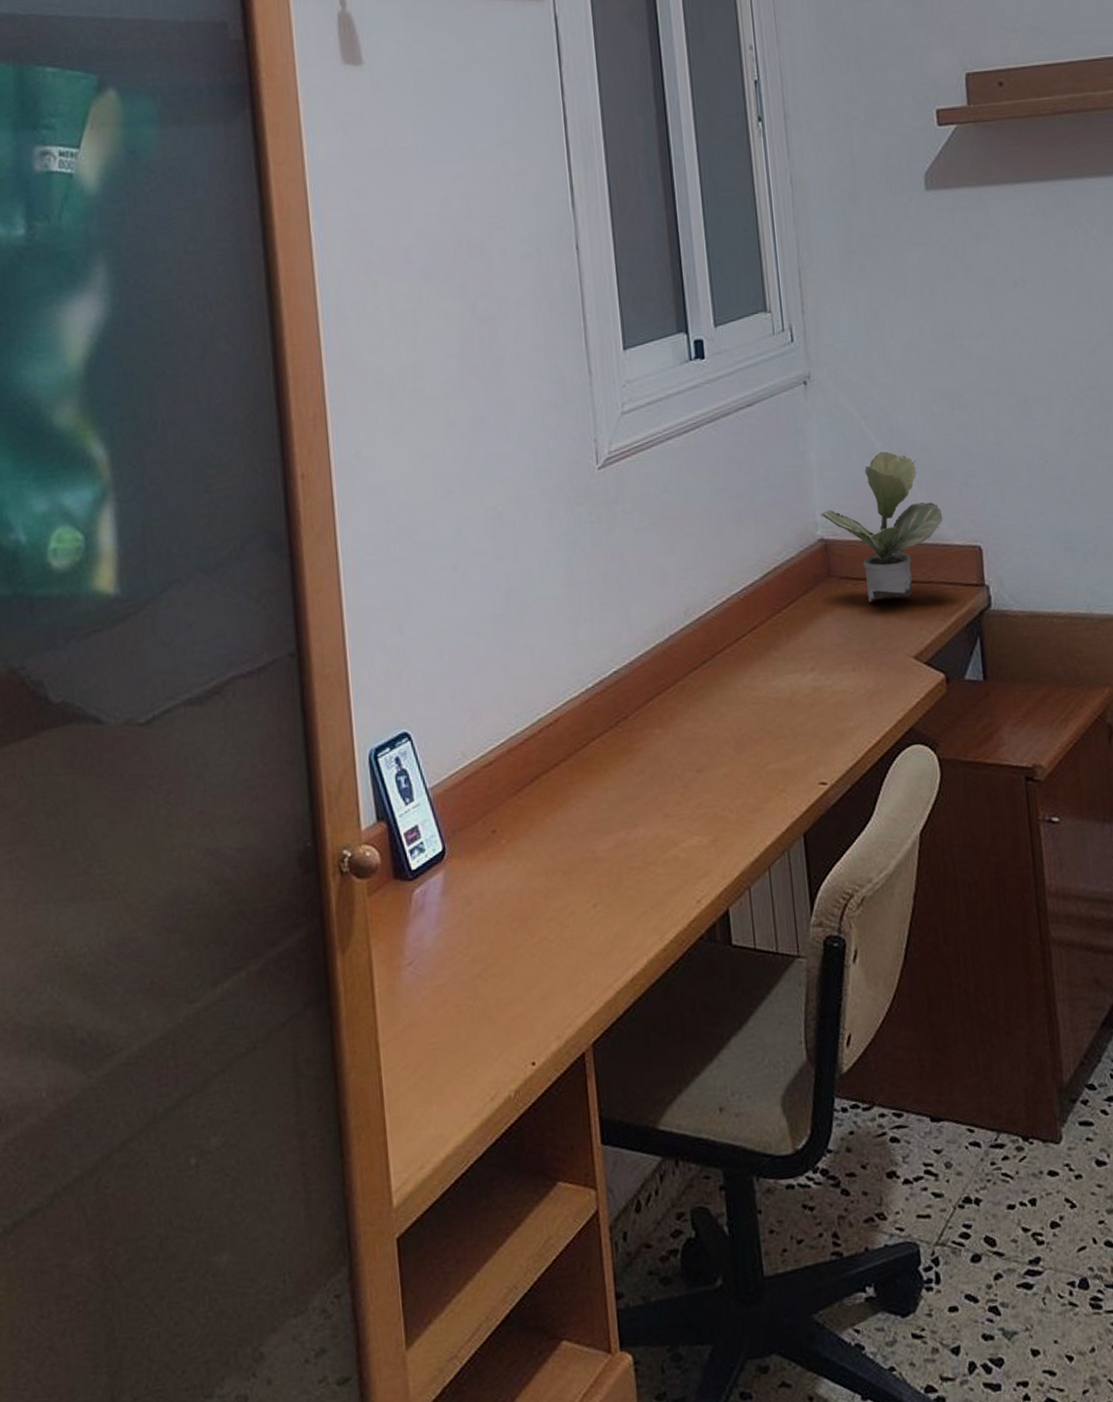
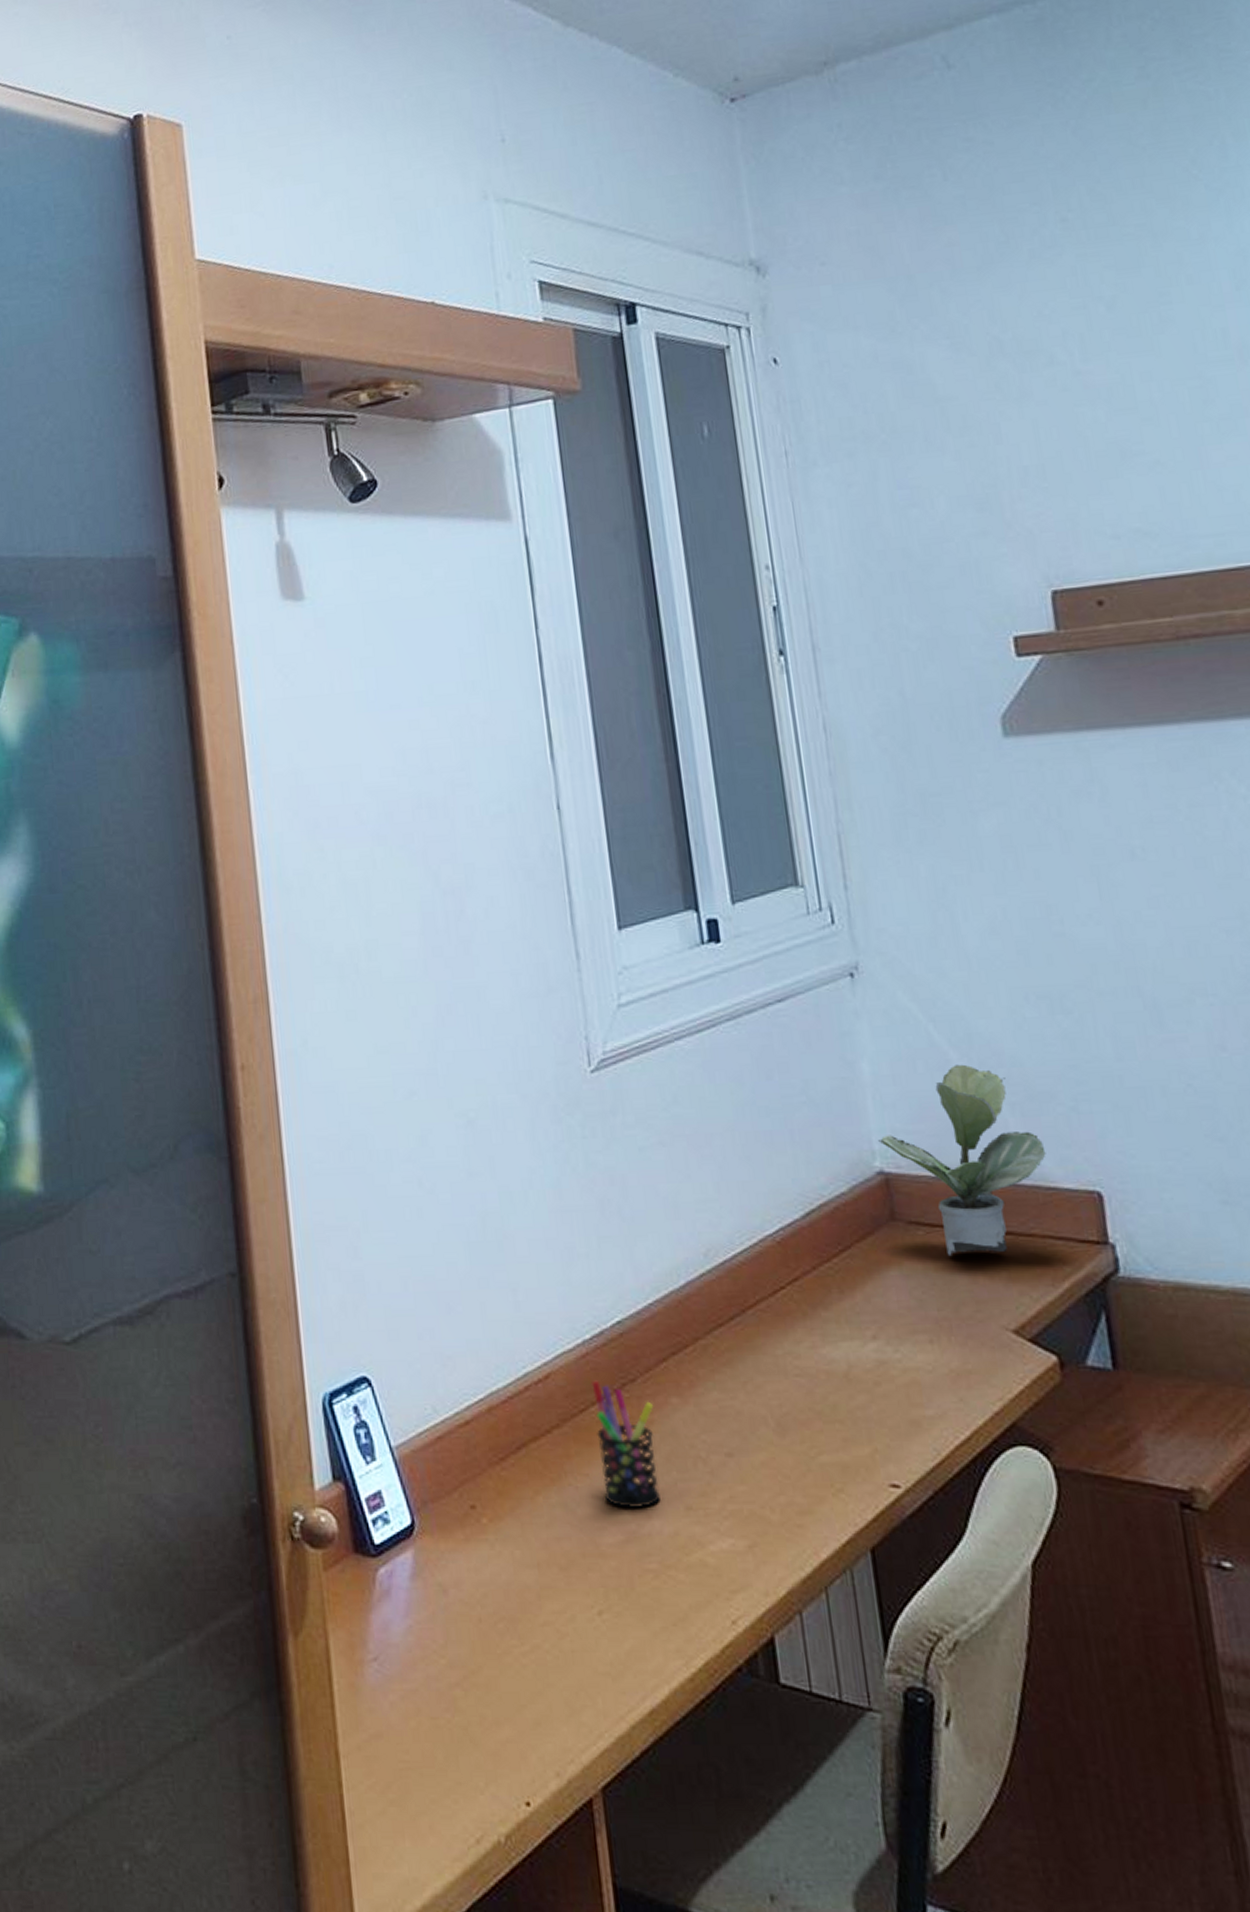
pen holder: none [592,720,645,821] -> present [591,1380,660,1509]

